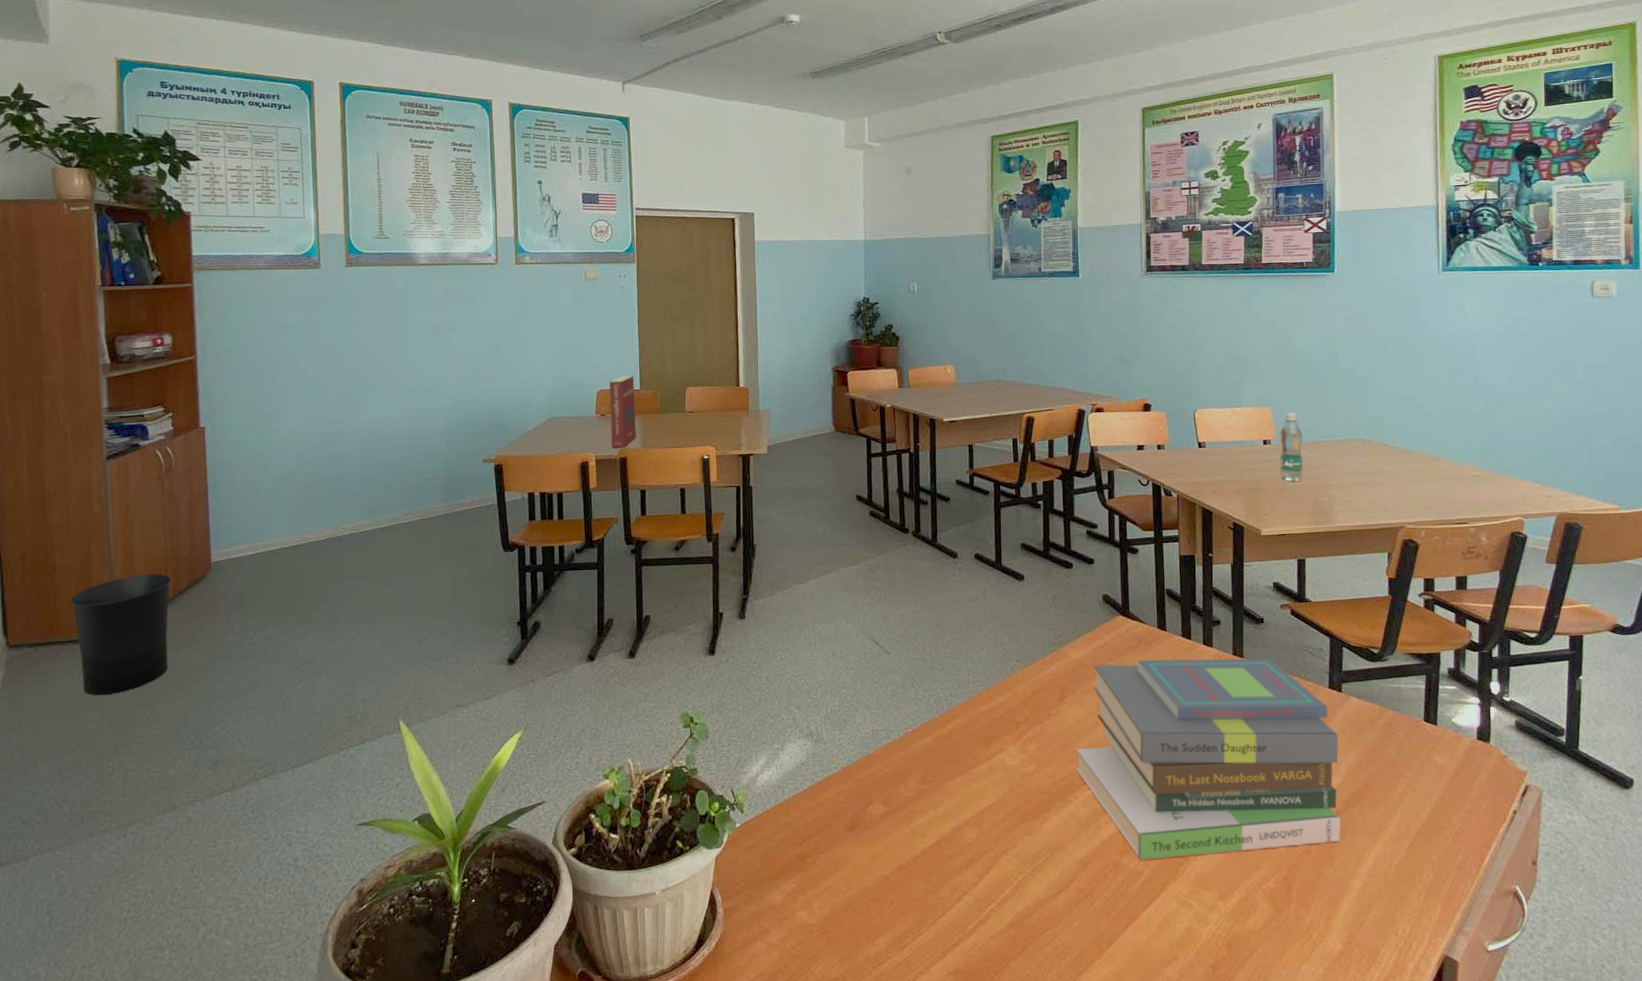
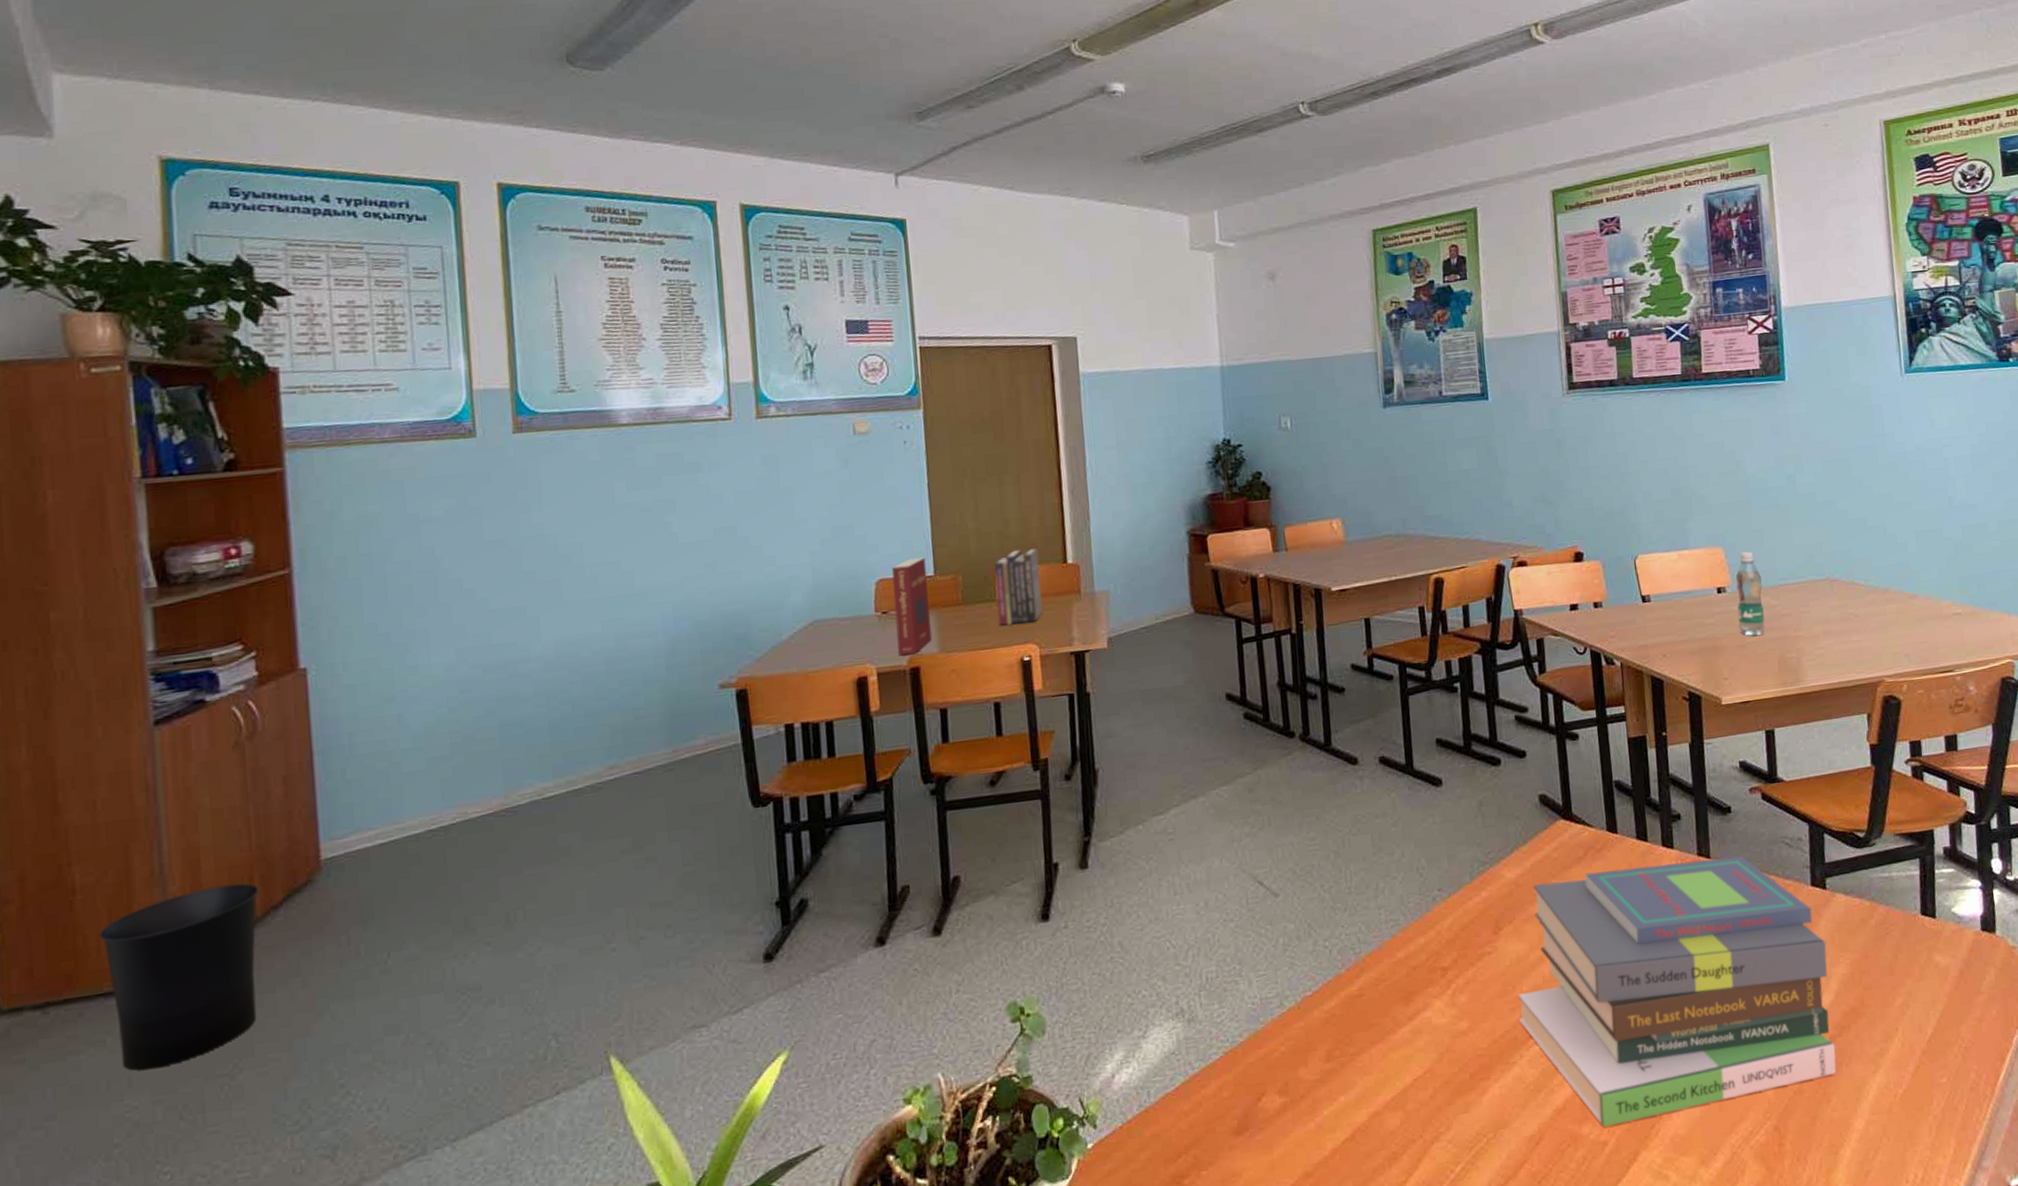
books: none [685,373,719,432] -> present [994,547,1043,626]

